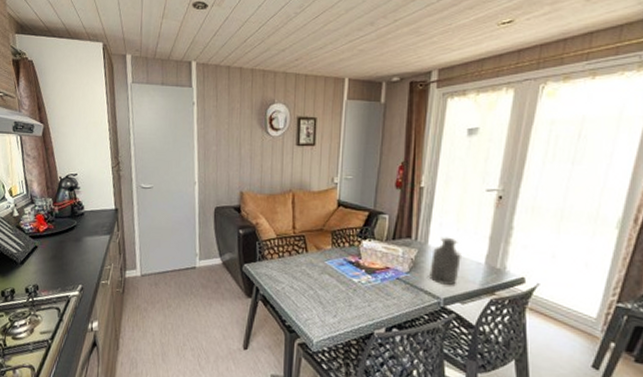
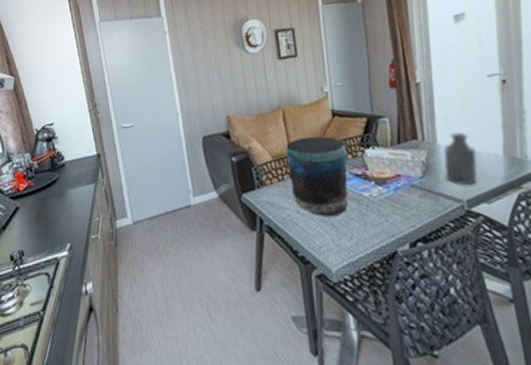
vase: none [289,221,345,296] -> present [285,136,349,217]

